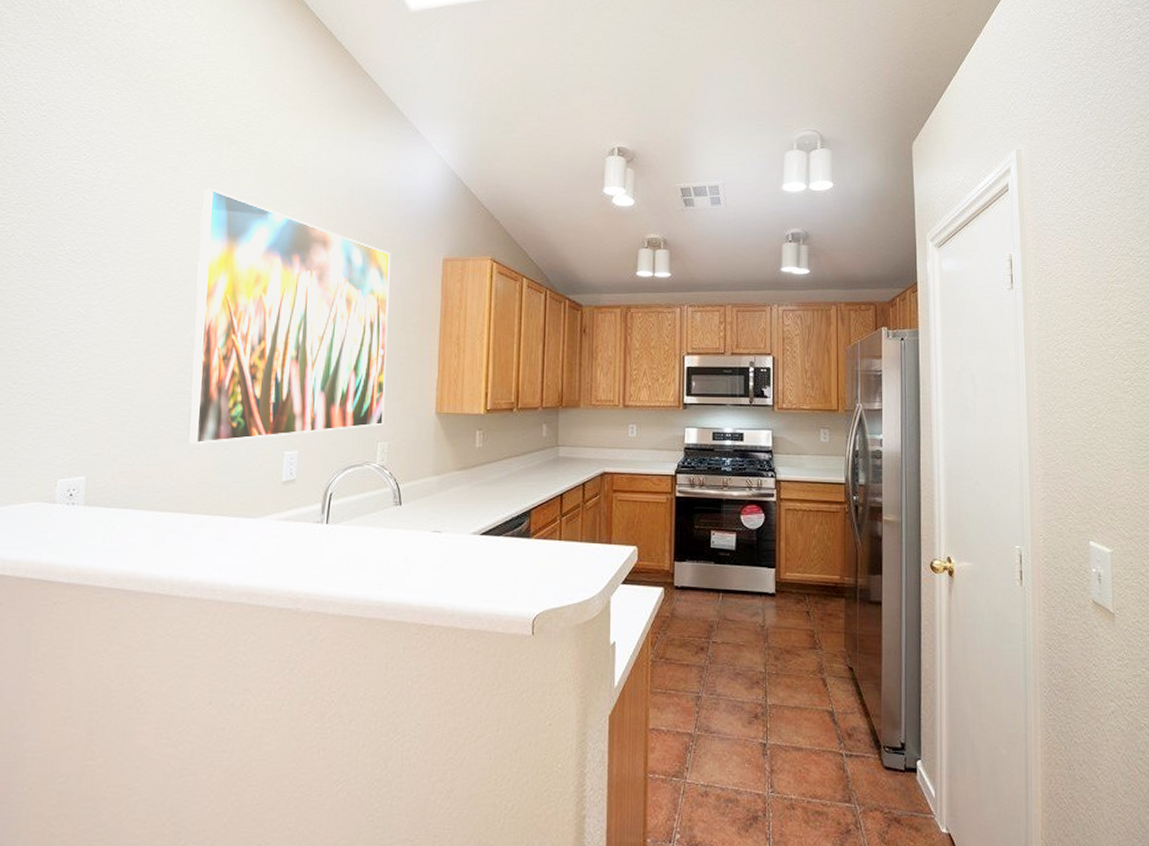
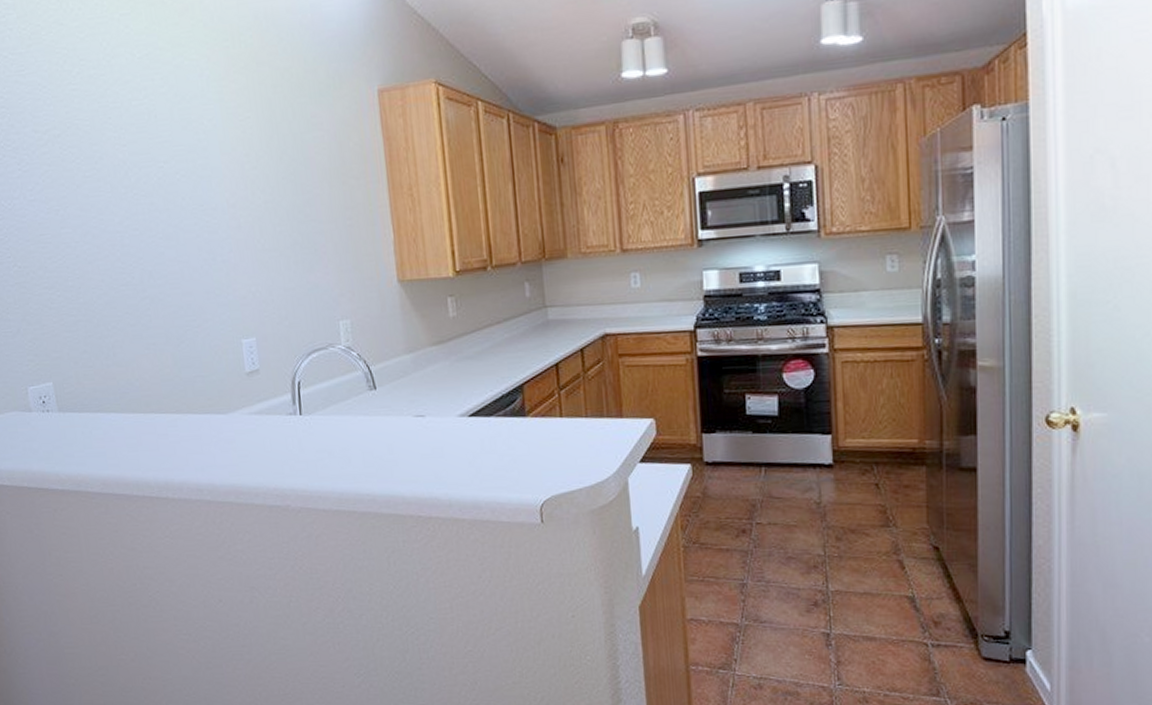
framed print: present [187,188,391,444] -> none [94,40,342,340]

